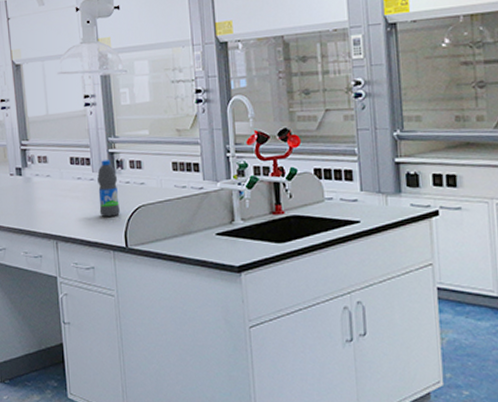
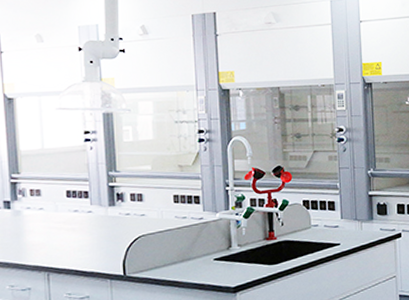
water bottle: present [97,160,120,217] -> none [96,193,119,247]

